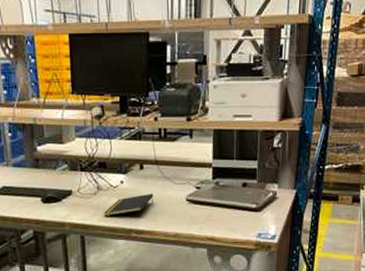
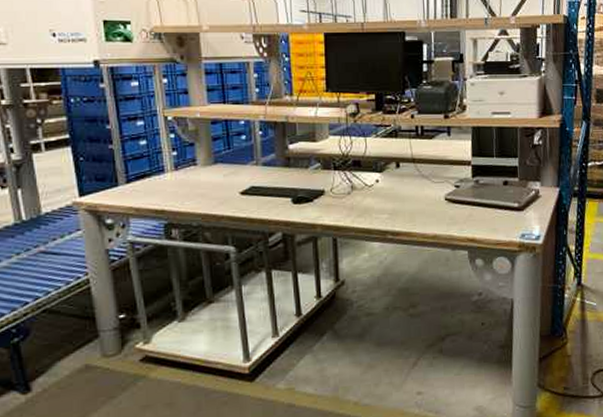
notepad: present [104,194,154,216] -> none [358,193,411,217]

